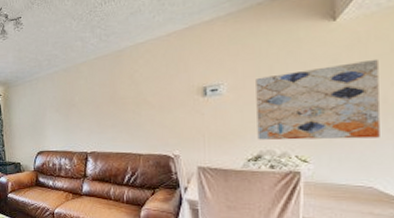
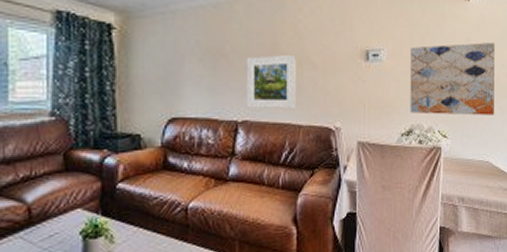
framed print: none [91,98,135,142] -> present [246,54,296,110]

